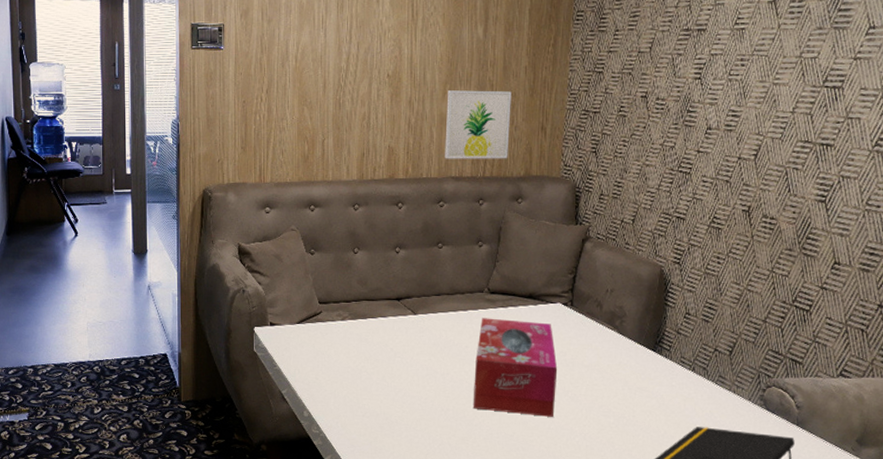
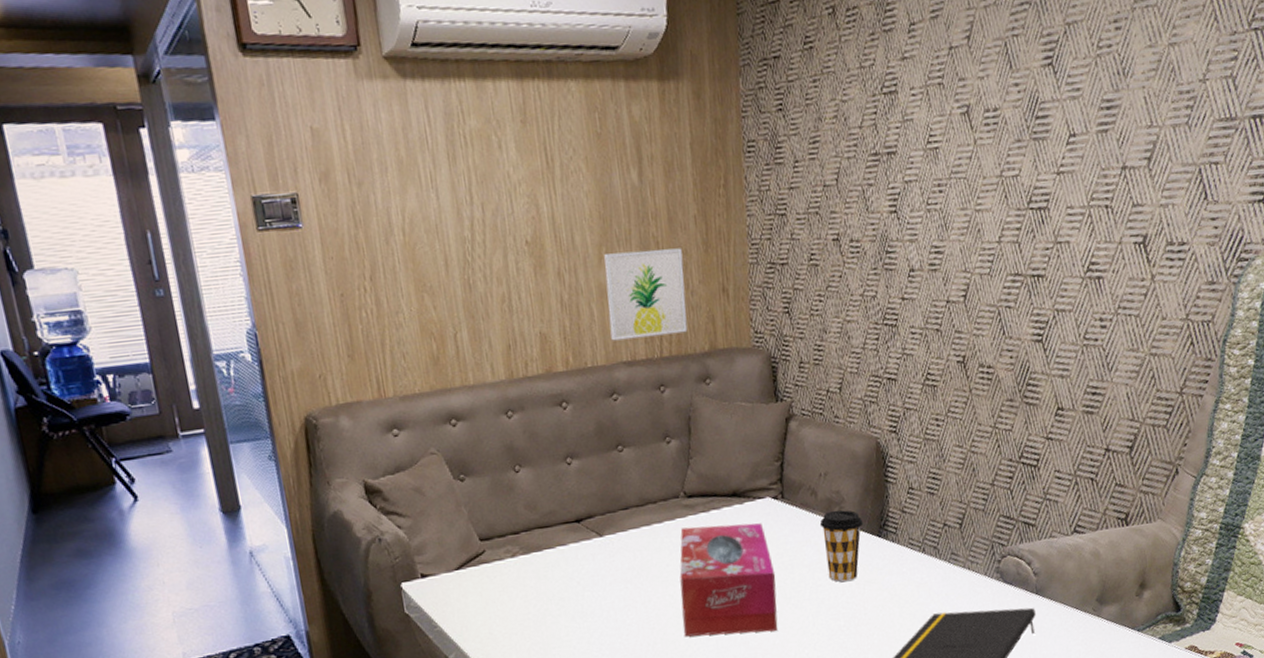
coffee cup: none [601,322,641,386] -> present [819,510,864,582]

